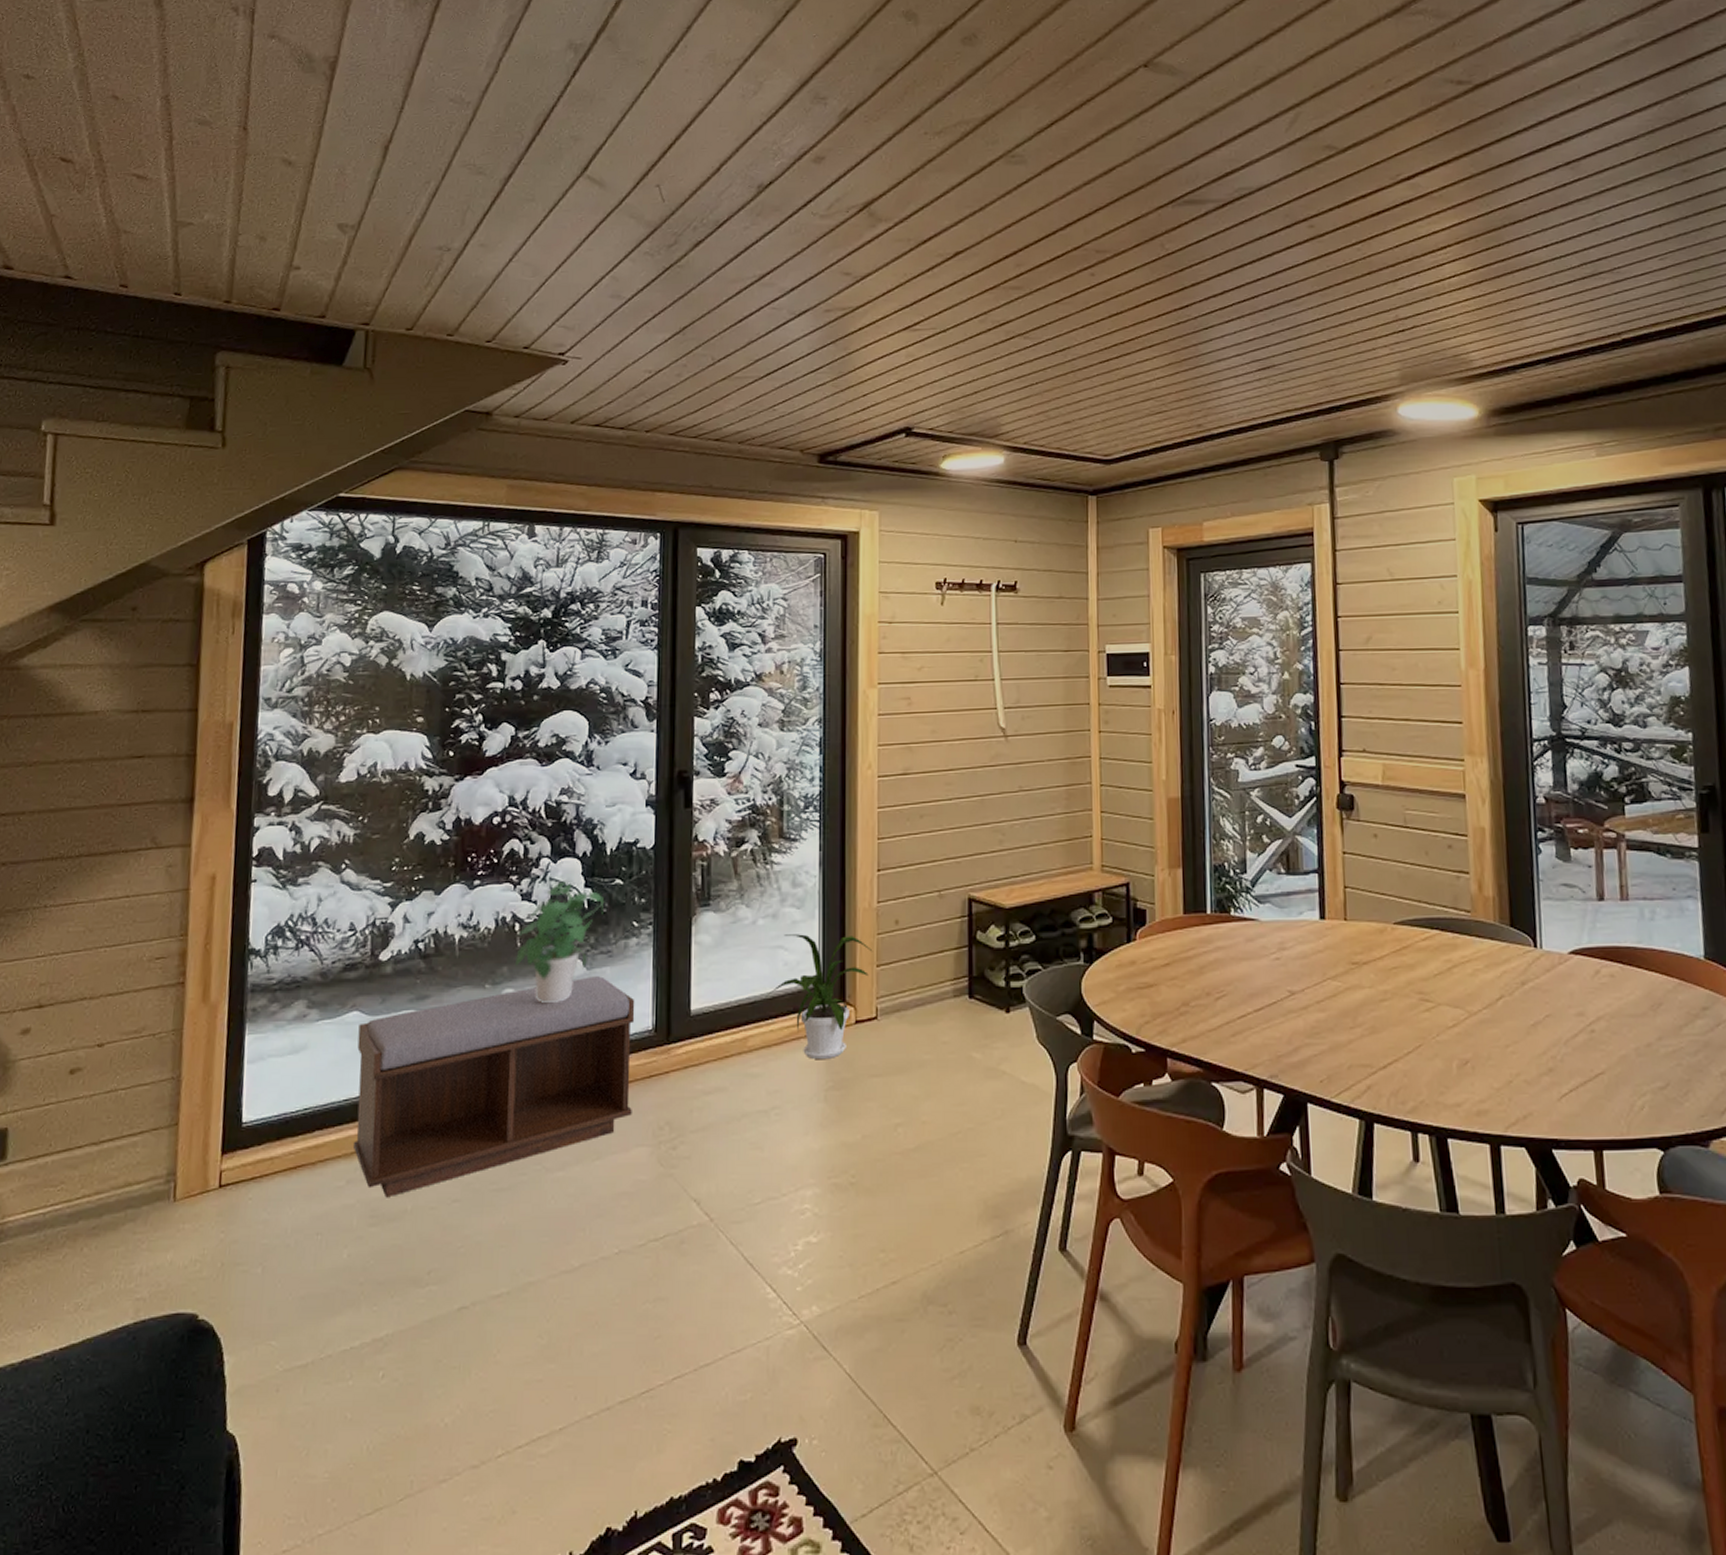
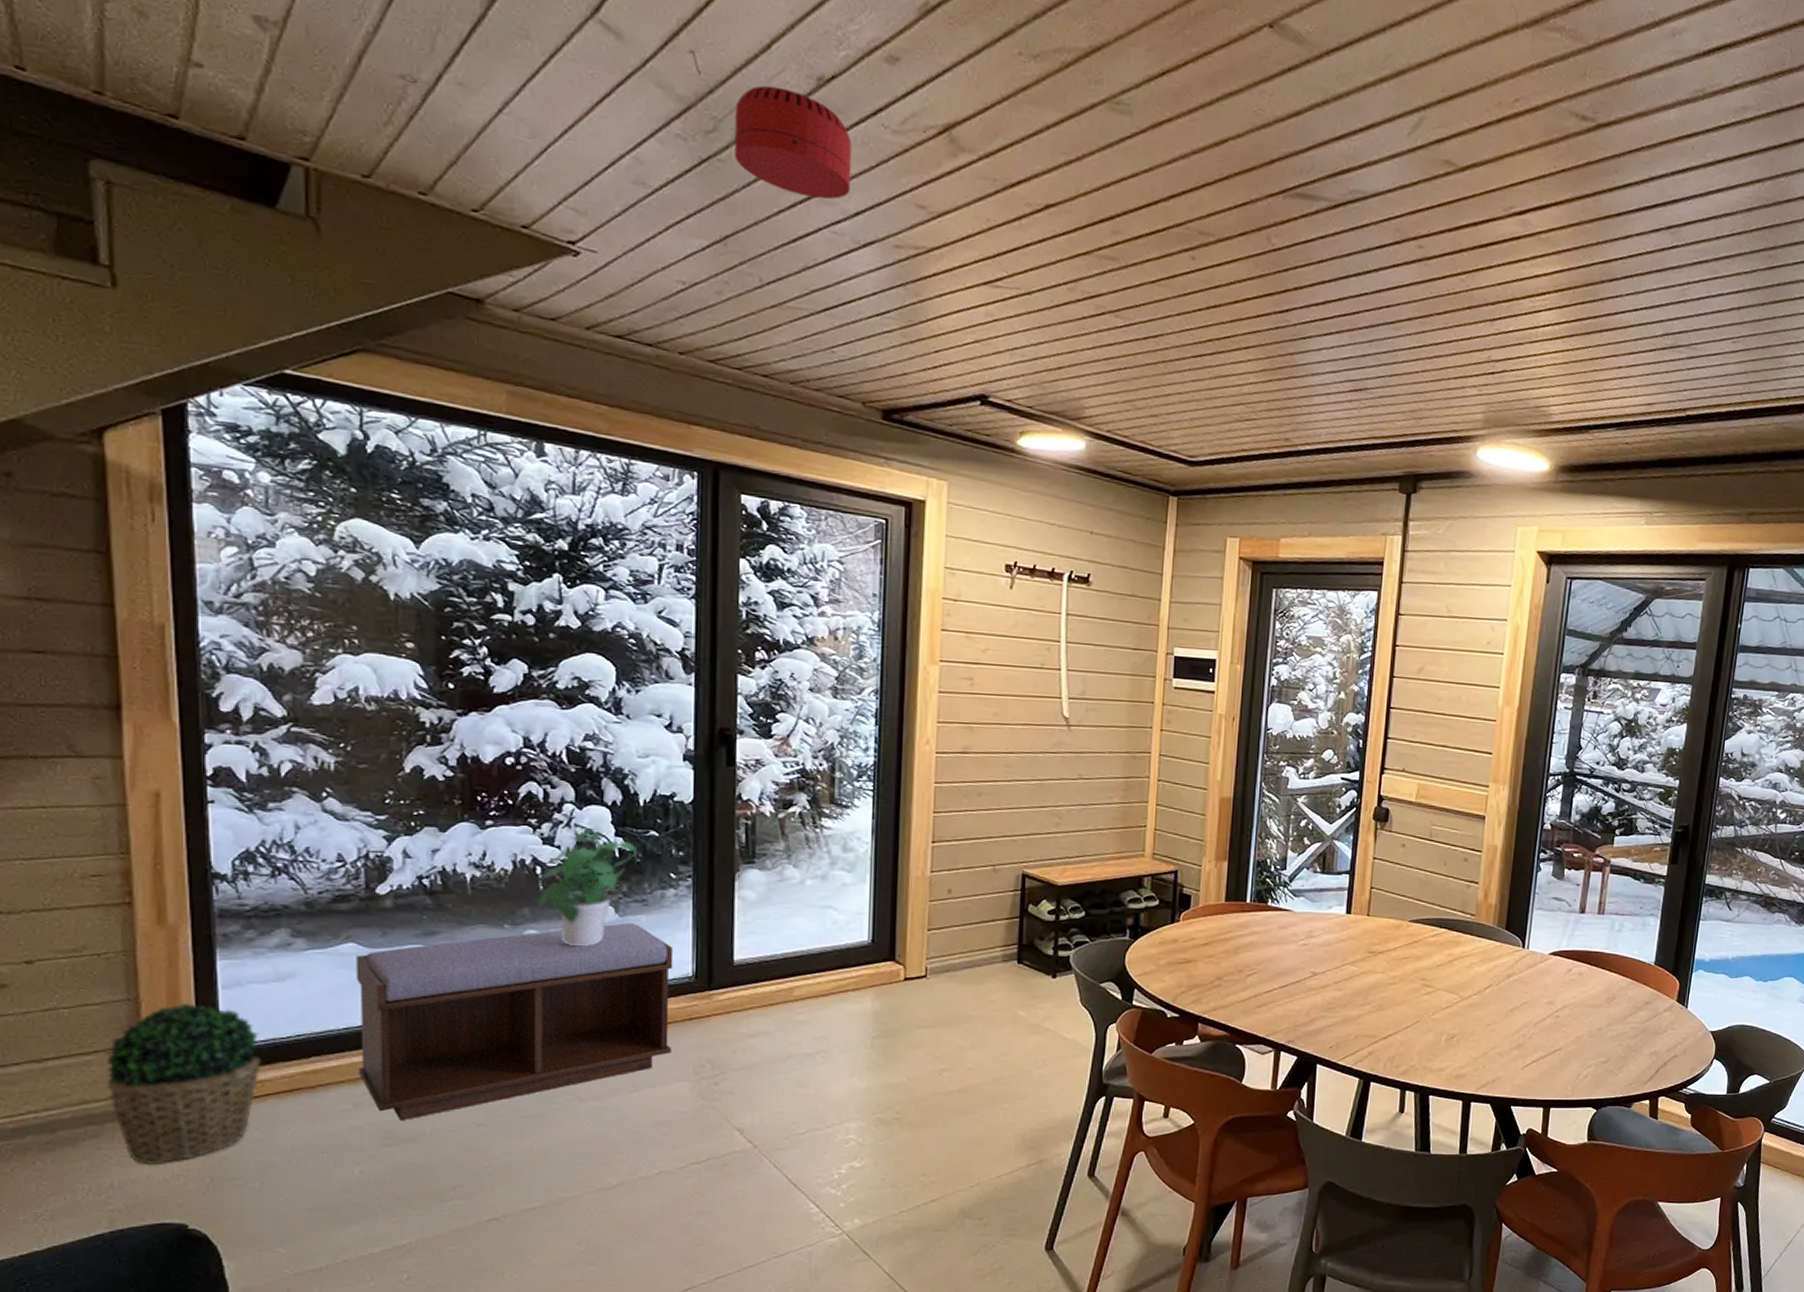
potted plant: none [147,1079,273,1251] -> present [104,1002,261,1166]
smoke detector: none [691,199,787,283] -> present [734,85,852,200]
house plant: present [765,934,873,1060] -> none [812,895,925,1011]

